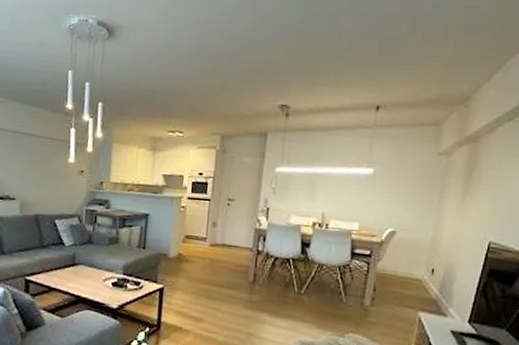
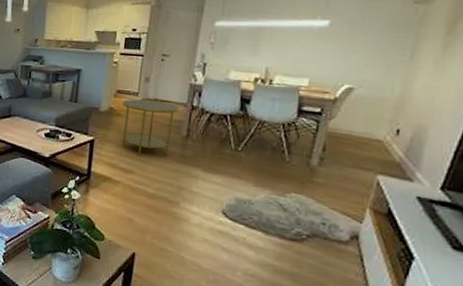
side table: none [190,244,247,304] -> present [122,99,180,157]

